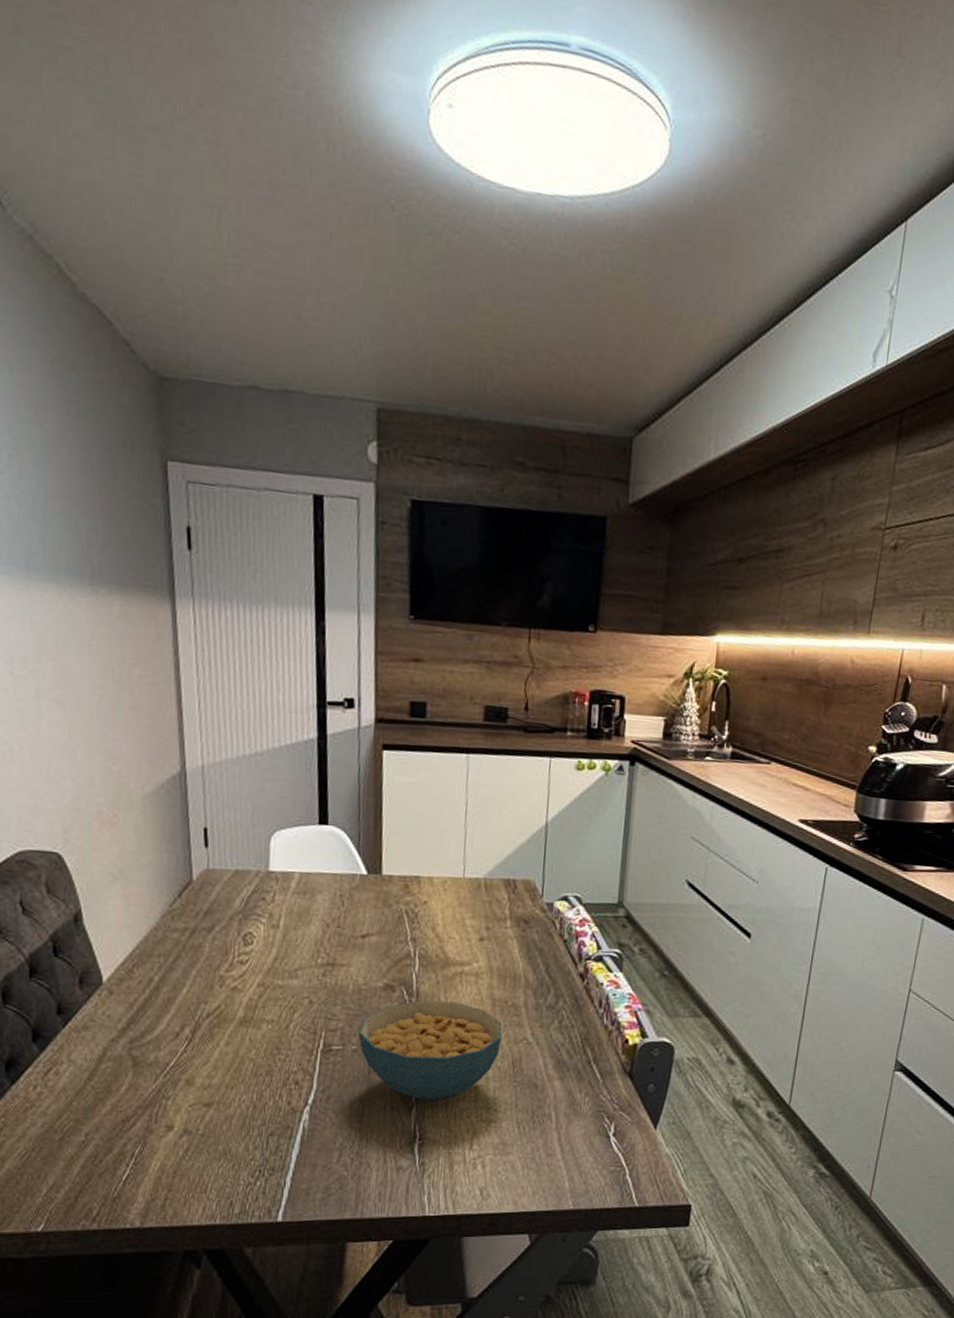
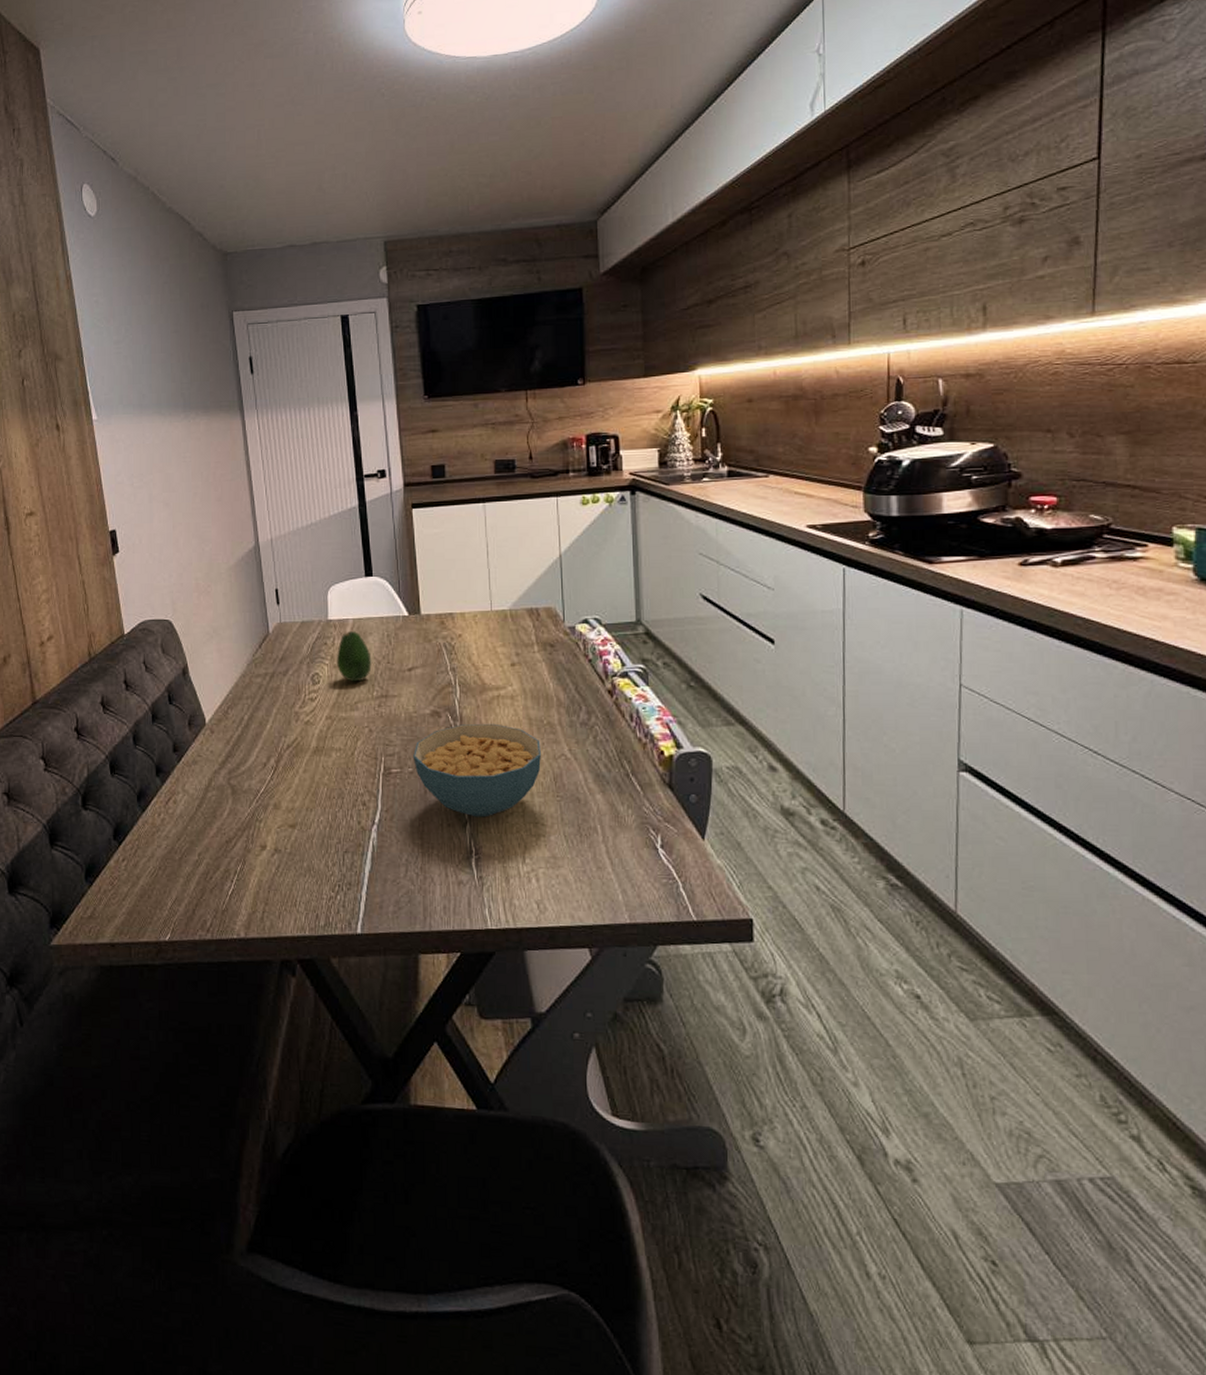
fruit: none [276,887,319,946] -> present [337,631,372,682]

